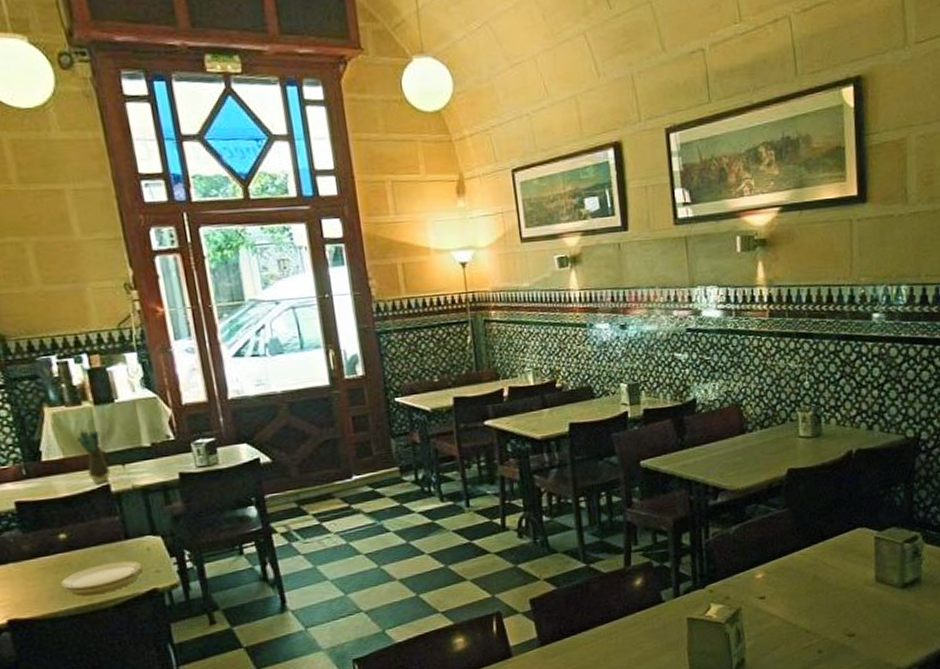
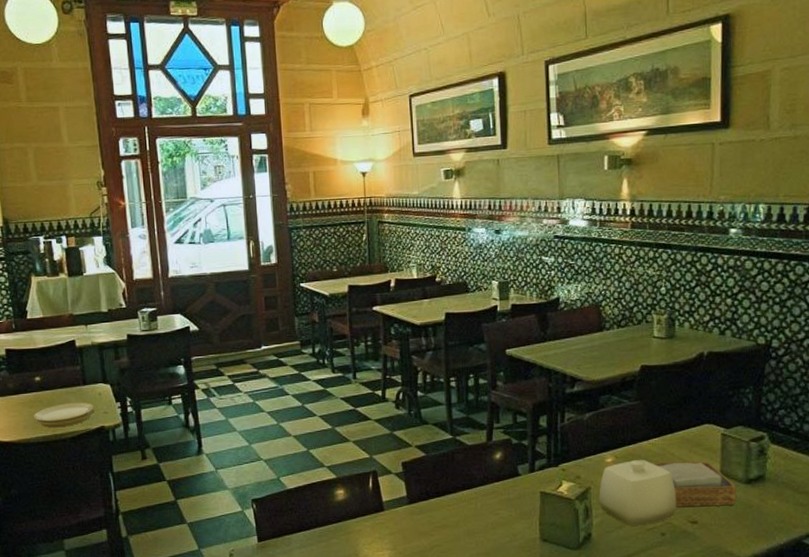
vase: present [76,429,111,484] -> none [53,295,76,339]
sugar bowl: none [750,572,833,646] -> present [599,460,677,526]
napkin holder: none [805,568,893,620] -> present [652,461,736,508]

